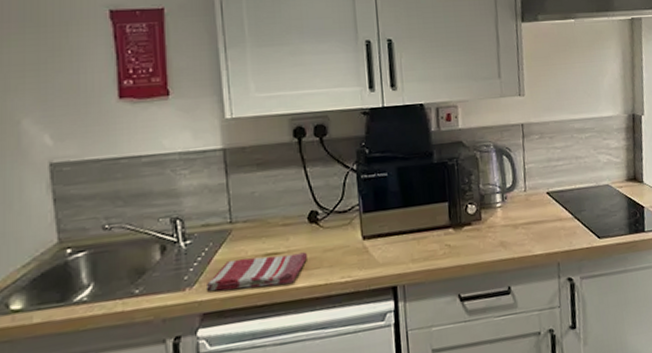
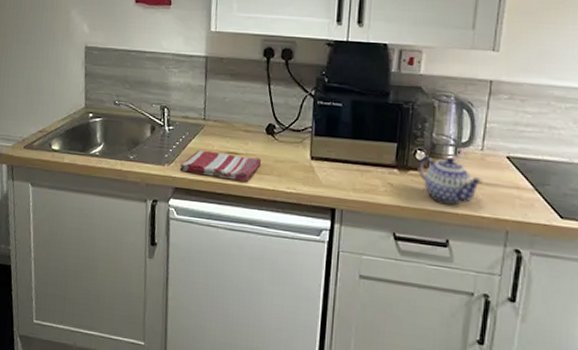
teapot: none [471,203,531,252] -> present [417,155,483,205]

